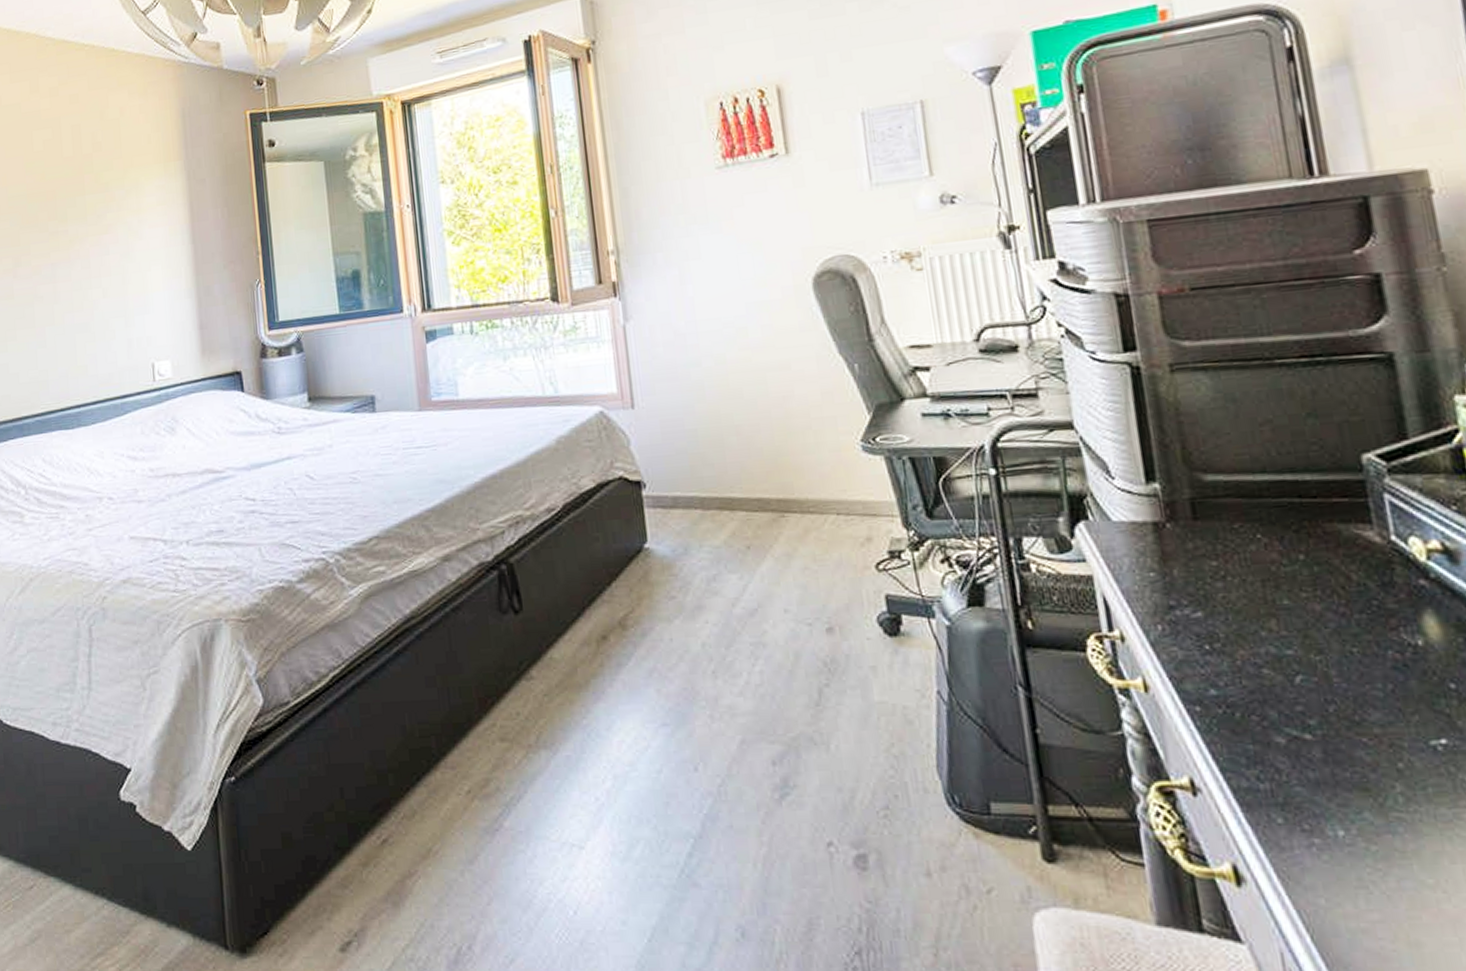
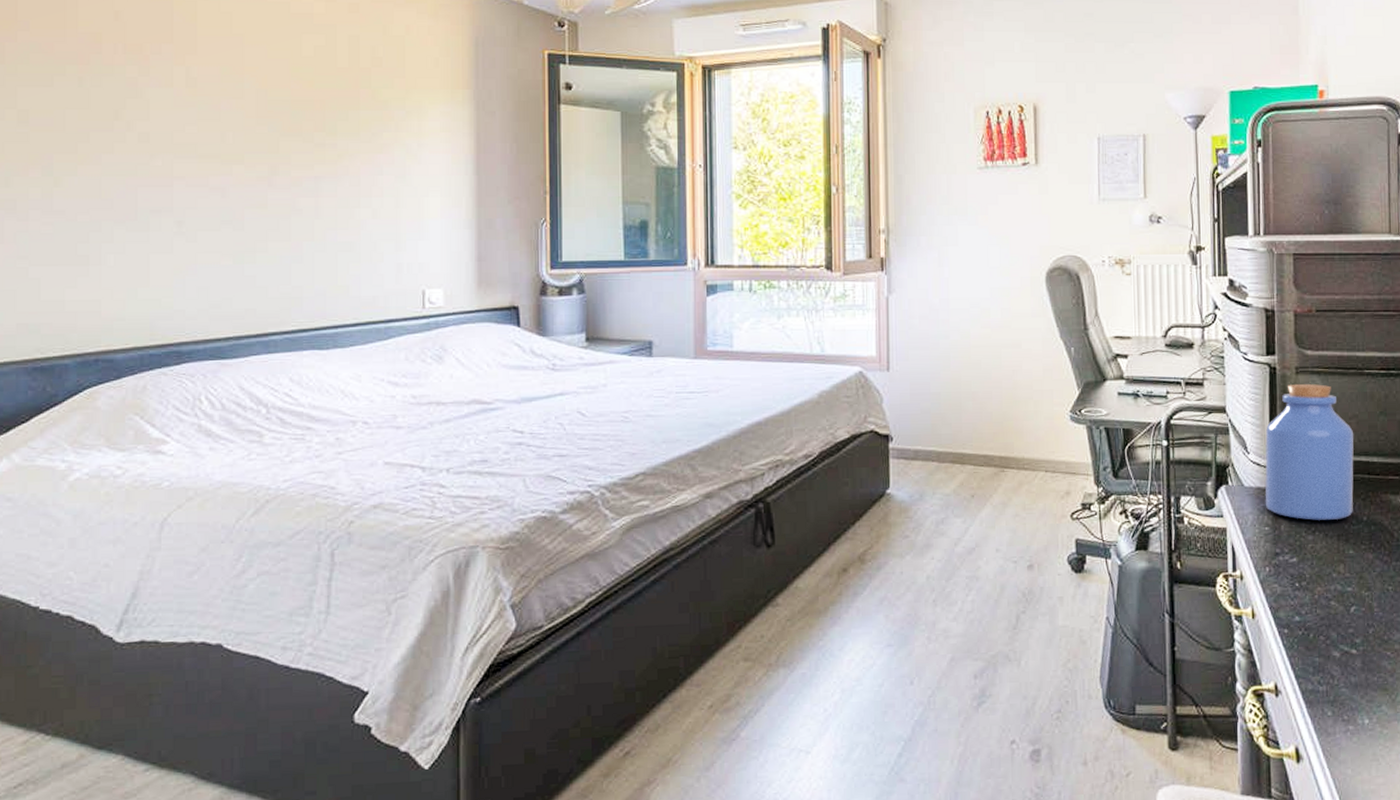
jar: none [1134,383,1282,562] -> present [1265,383,1354,520]

